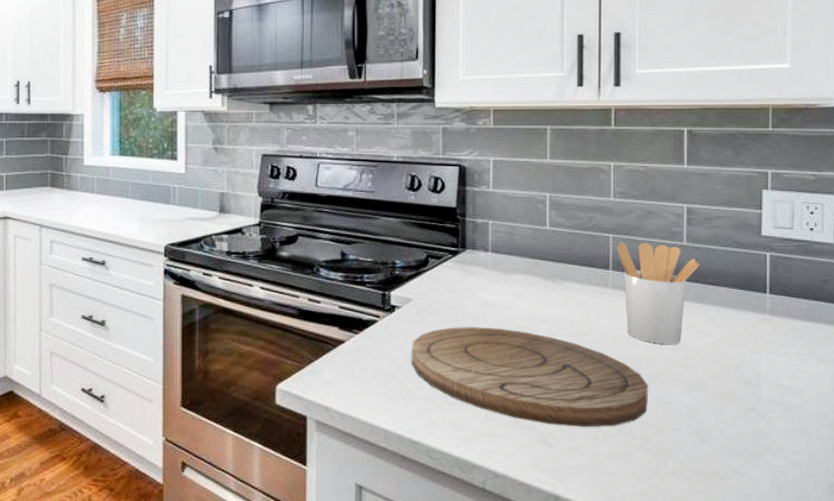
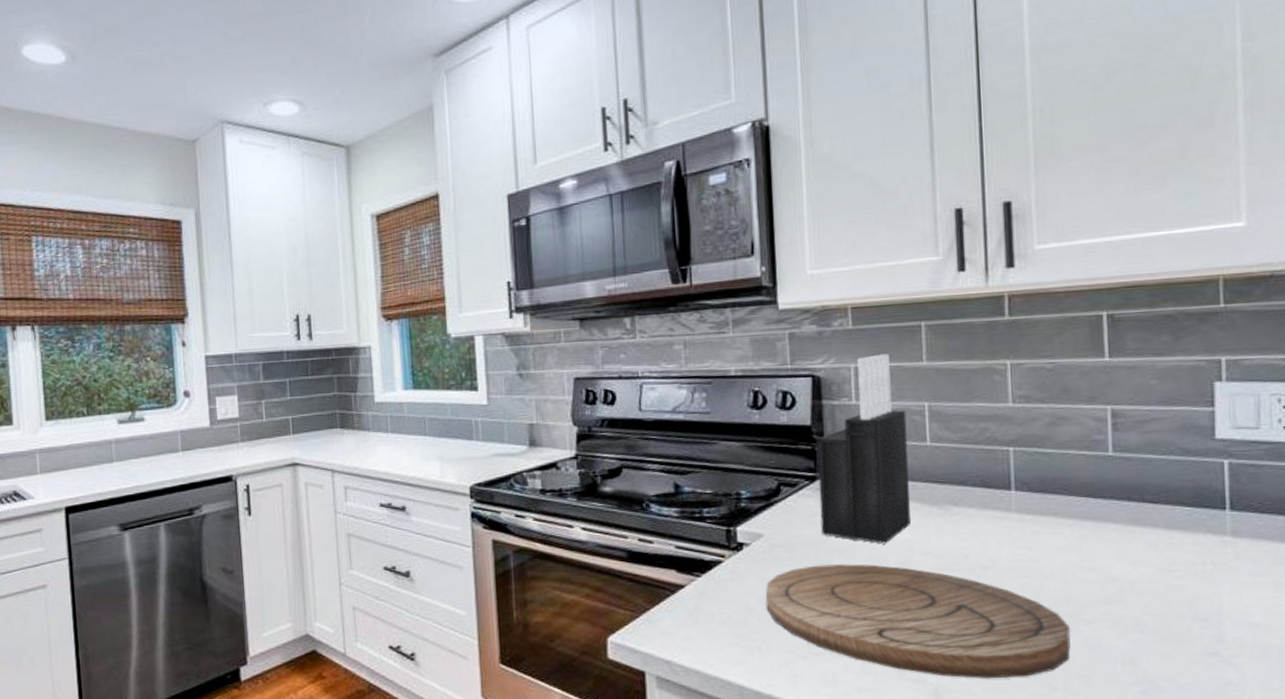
knife block: none [459,151,532,311] -> present [817,354,911,544]
utensil holder: present [617,242,700,344] -> none [1019,454,1132,577]

